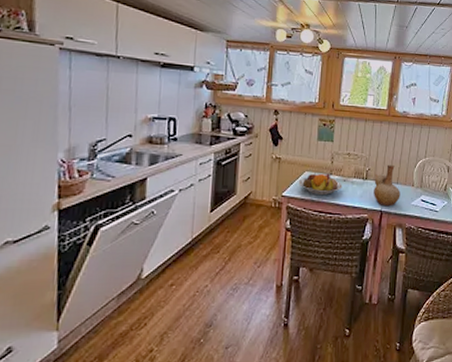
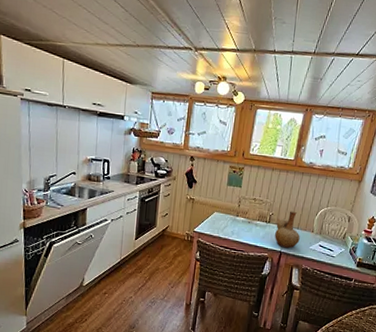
fruit bowl: present [298,173,343,195] -> none [208,214,247,234]

